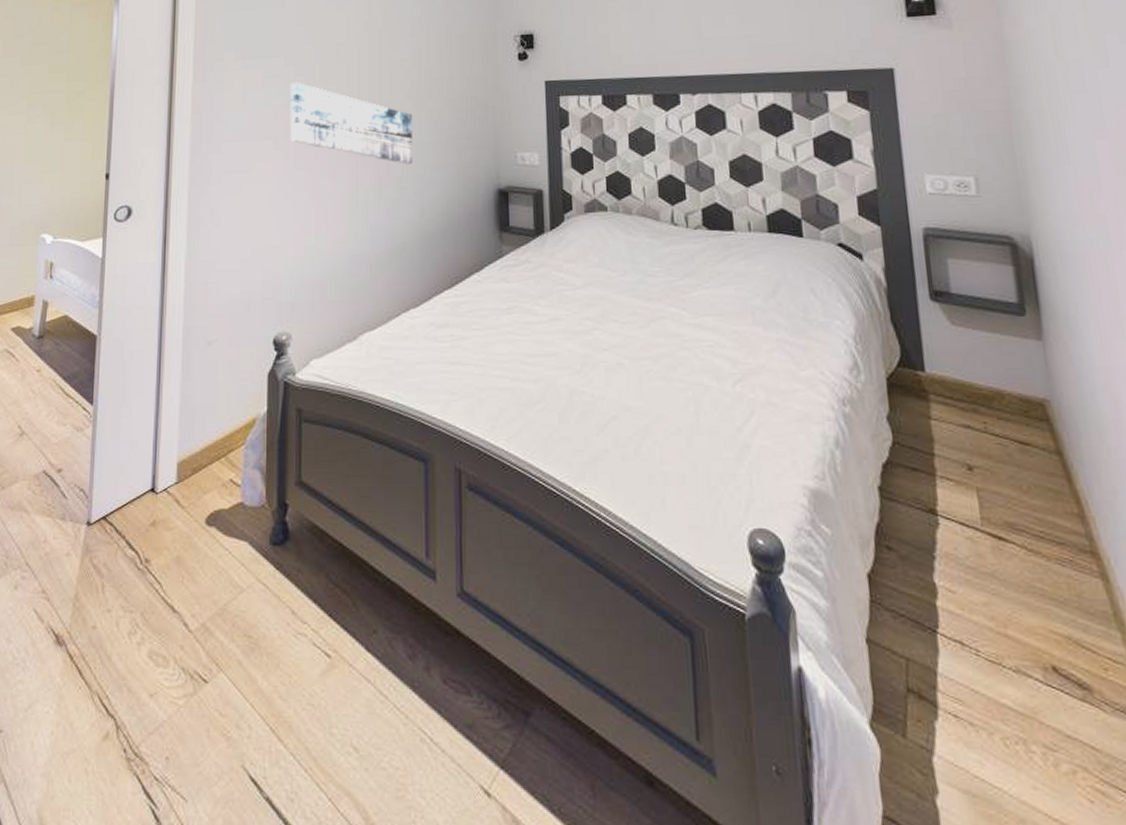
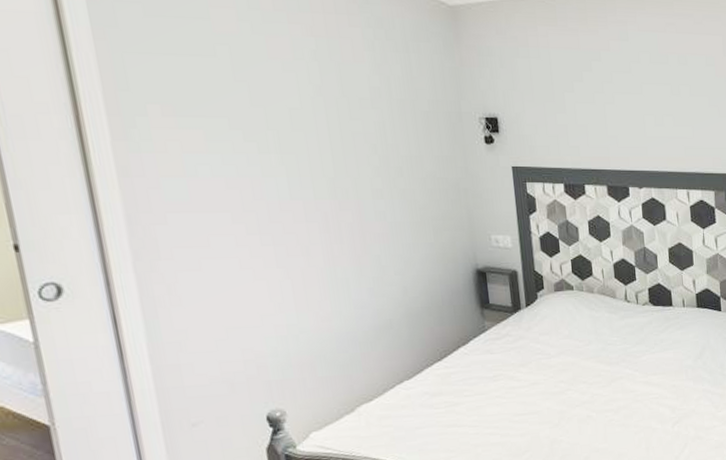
wall art: present [290,82,413,165] -> none [239,148,390,244]

